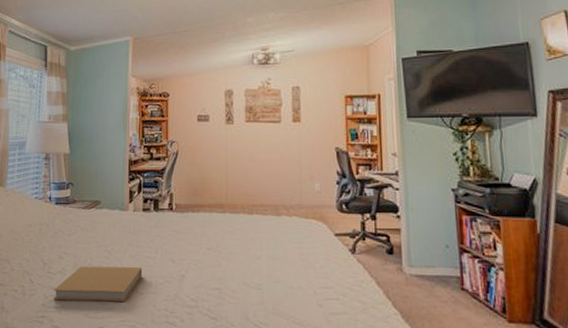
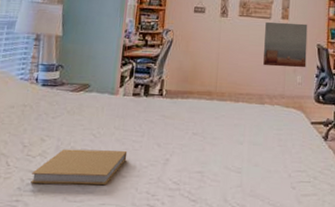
wall art: none [275,125,325,175] -> present [263,21,308,68]

